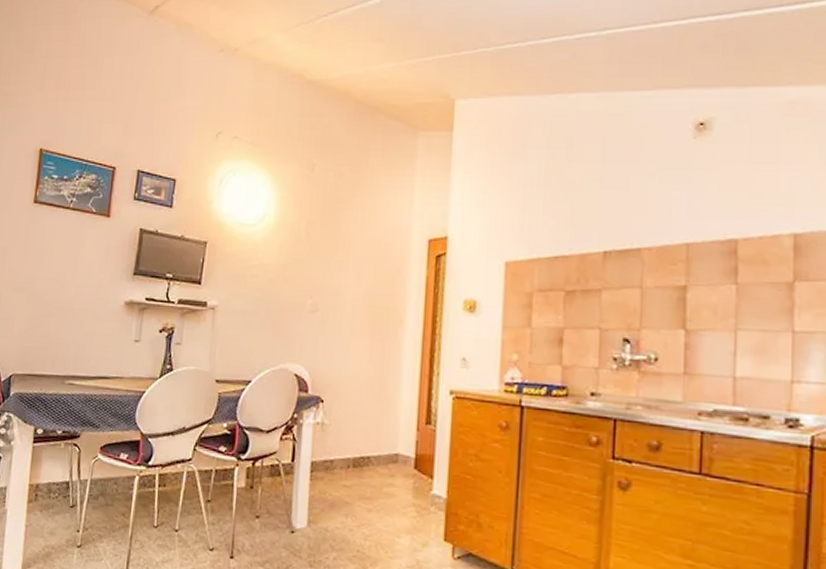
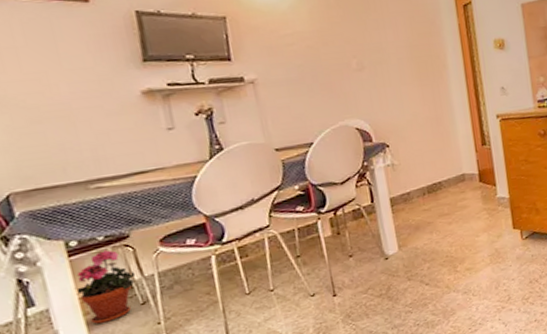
potted plant: none [28,444,75,516] -> present [74,250,136,324]

